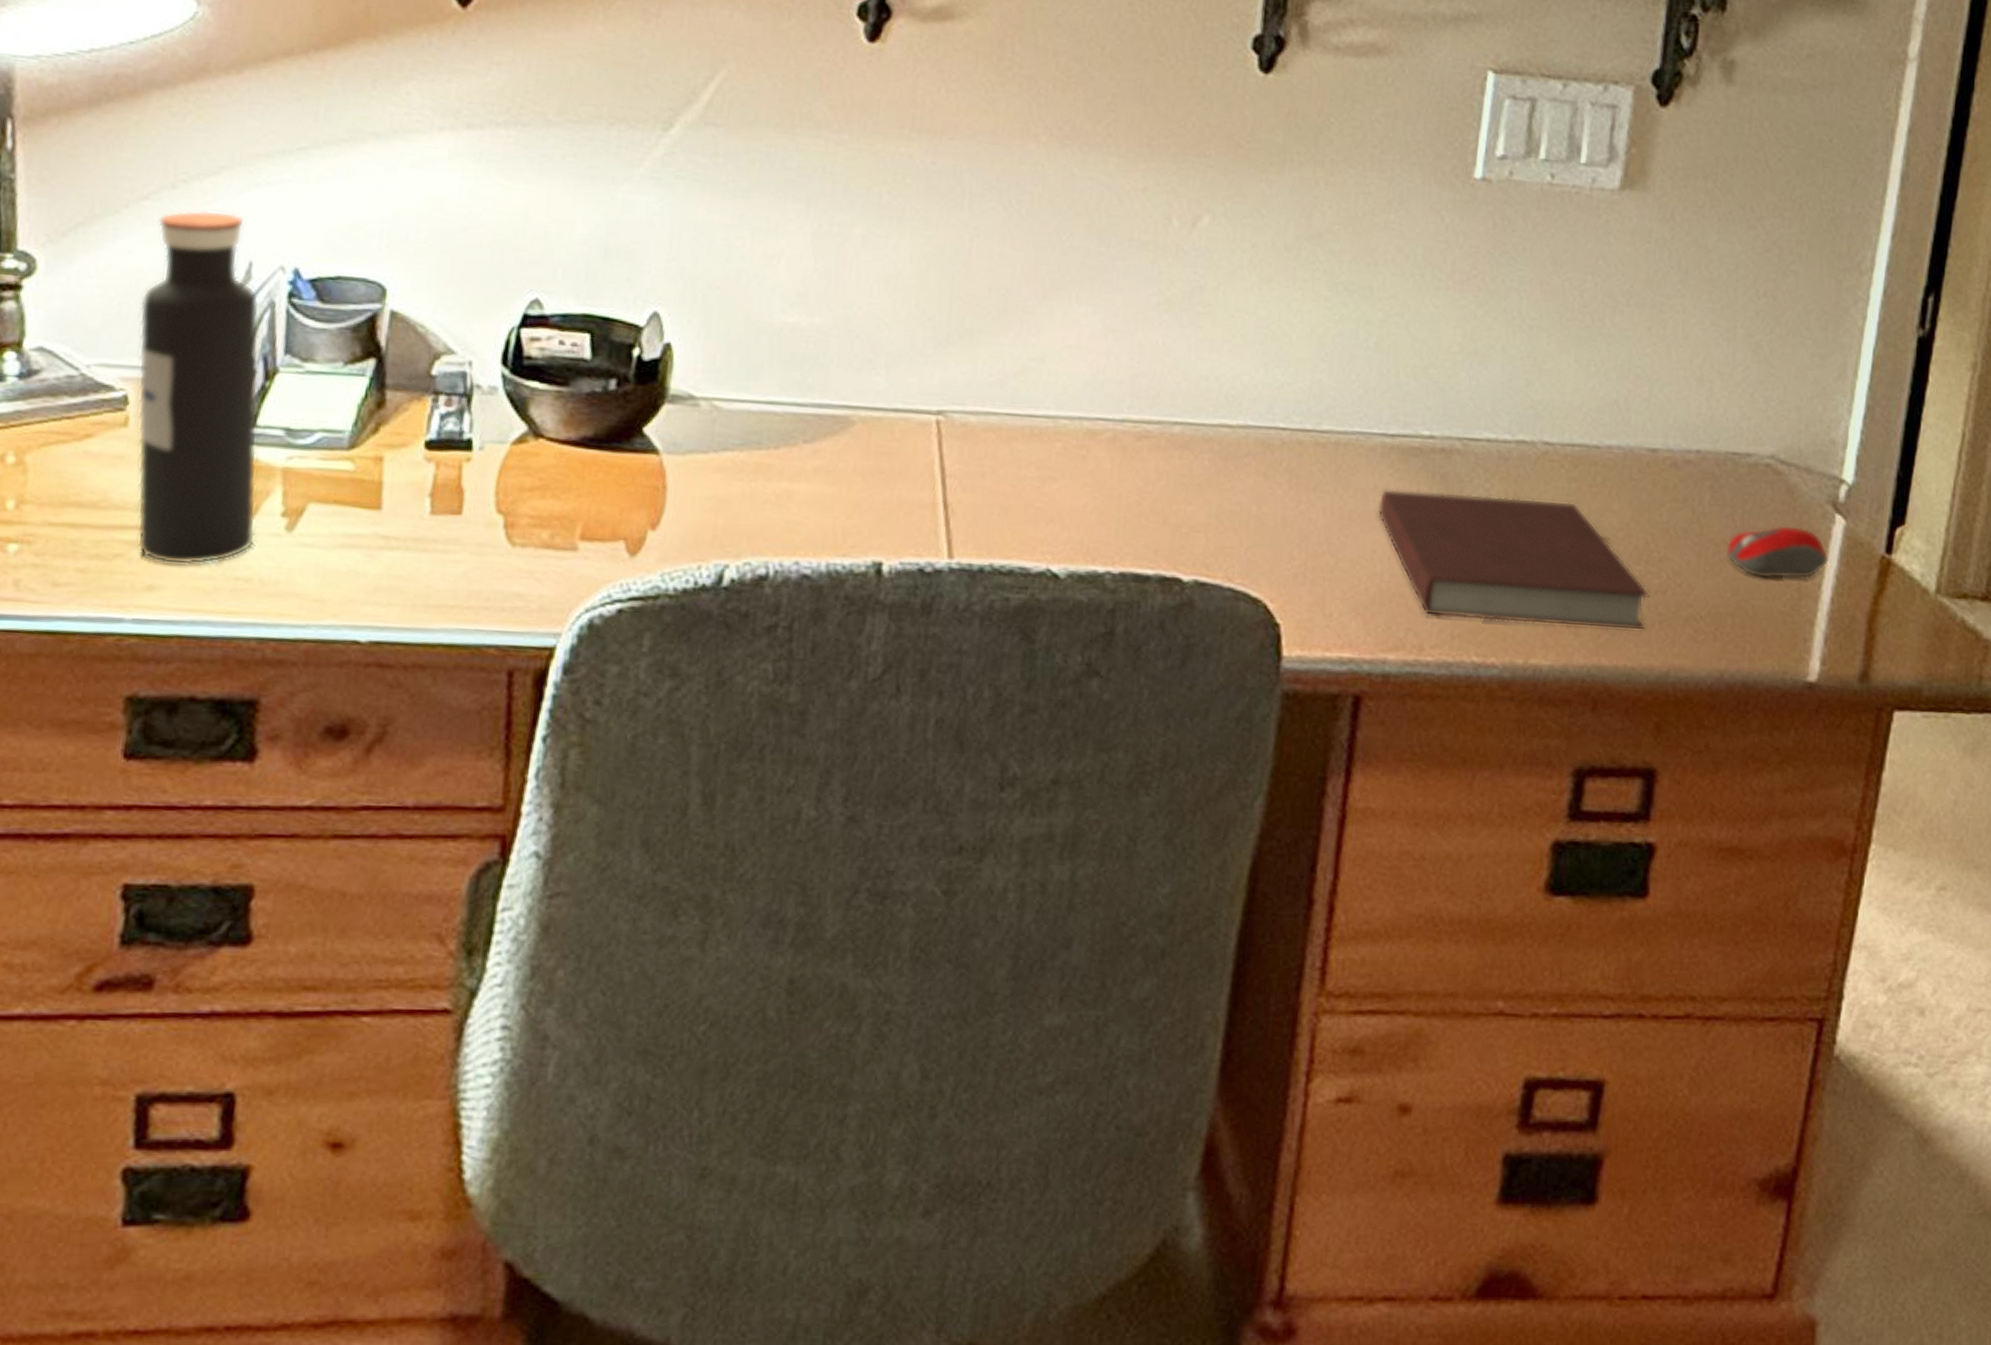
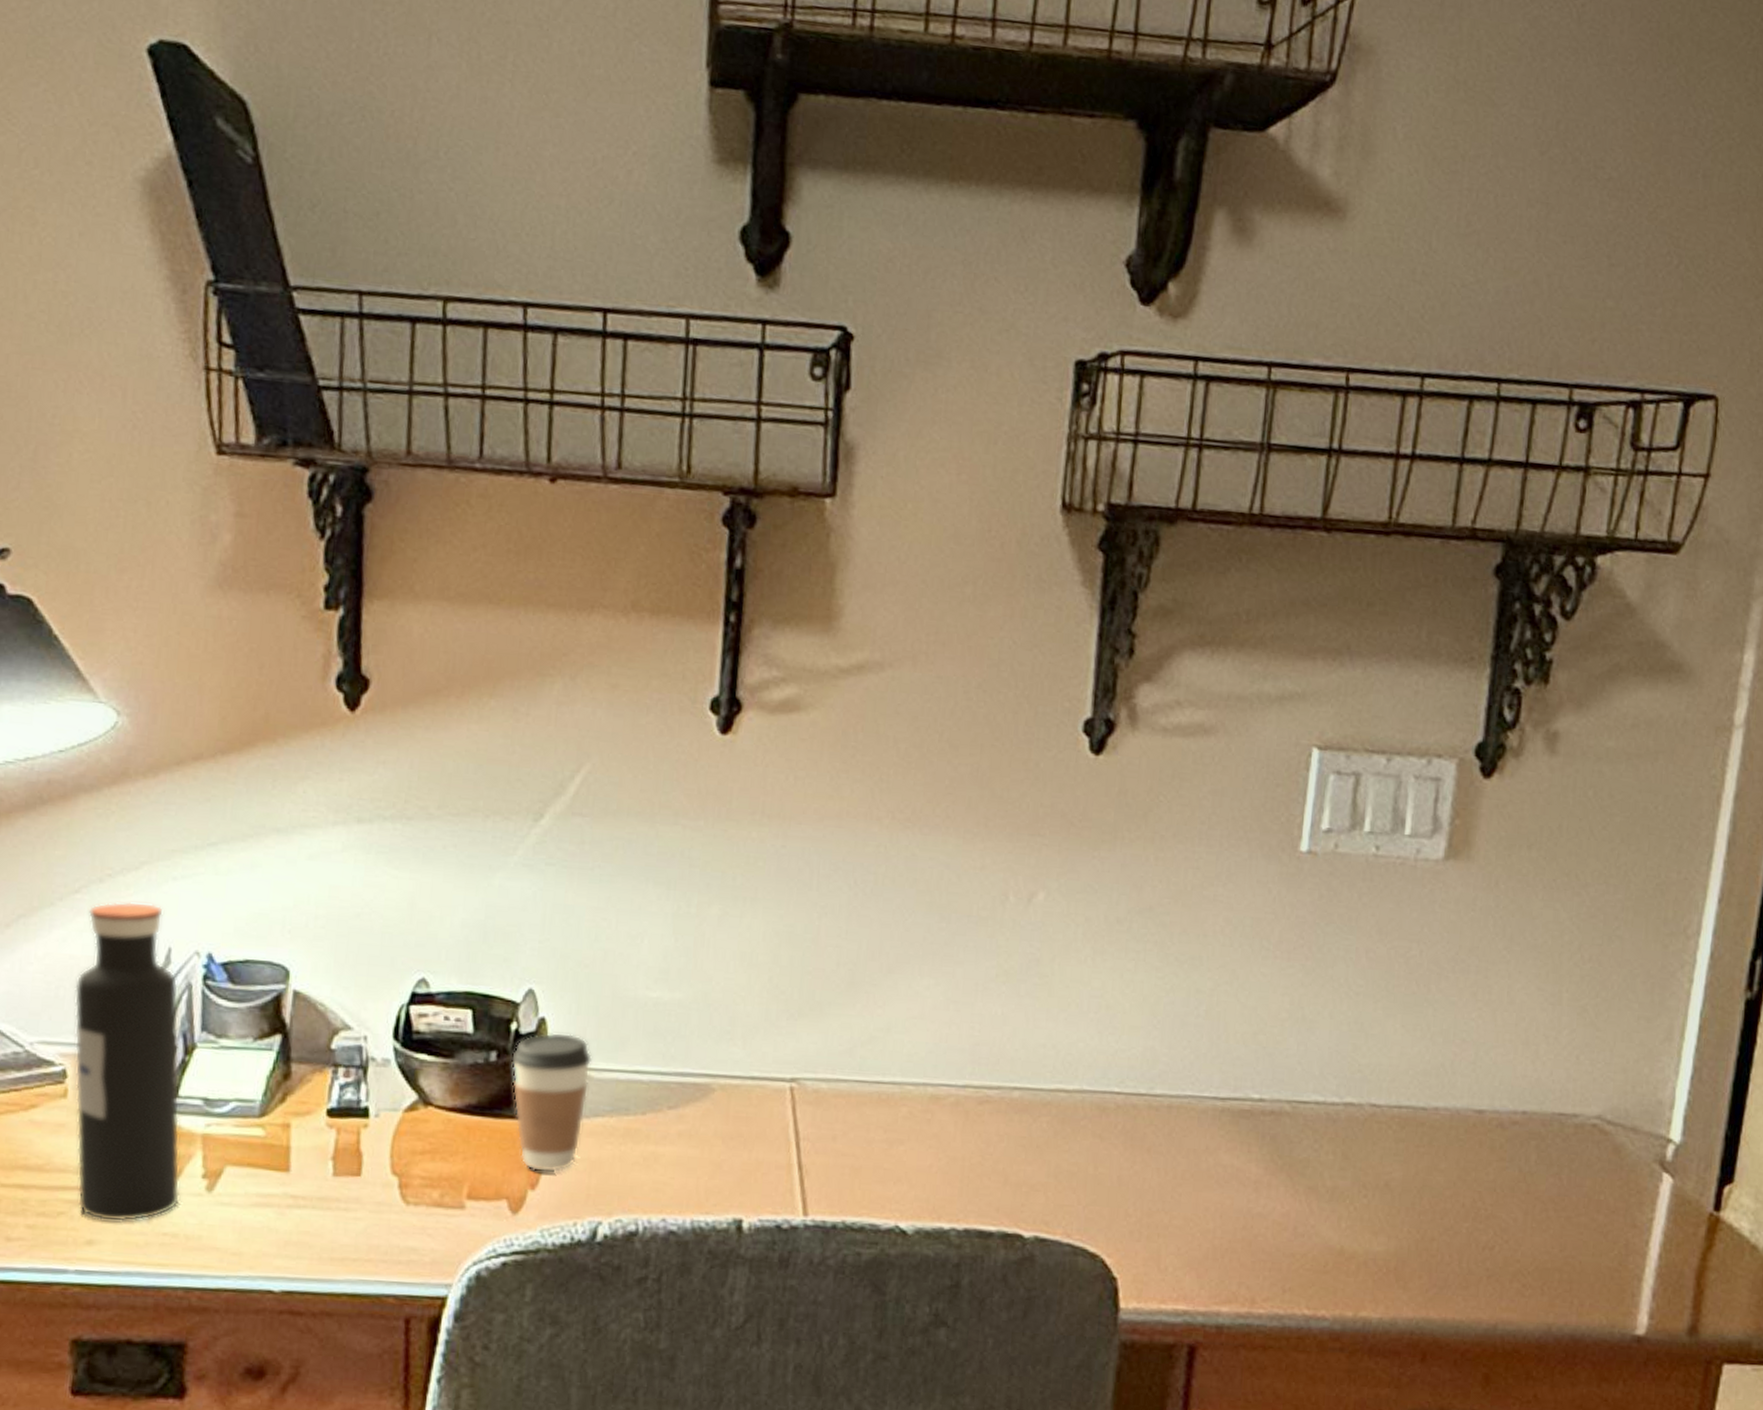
coffee cup: none [632,359,722,512] -> present [511,1032,593,1173]
notebook: present [1377,488,1650,632] -> none [1209,1149,1477,1286]
computer mouse: present [1726,525,1829,579] -> none [1553,1183,1657,1236]

